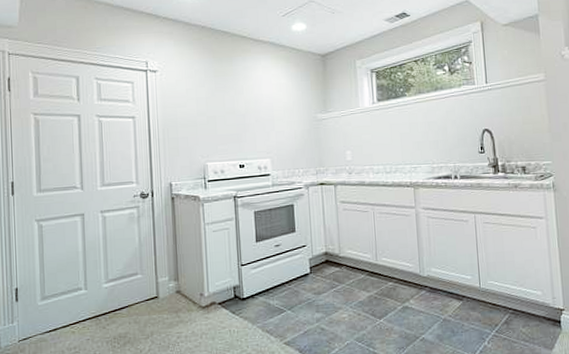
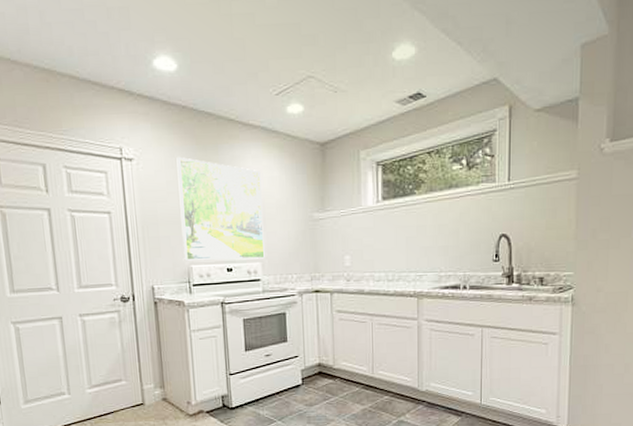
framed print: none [195,68,274,159] -> present [176,156,265,261]

